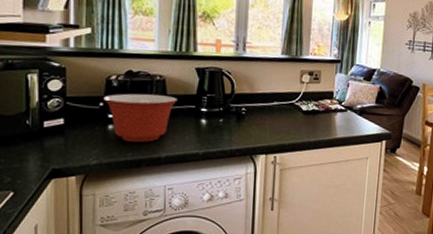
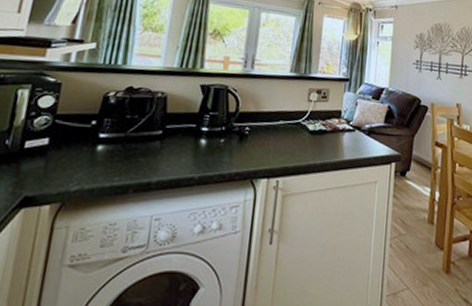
mixing bowl: present [104,93,177,143] -> none [97,111,178,166]

